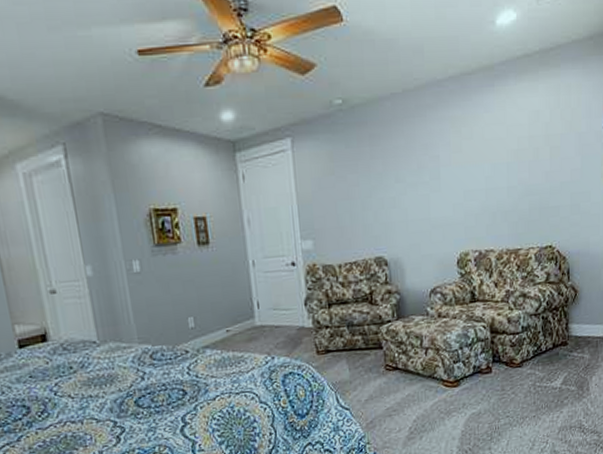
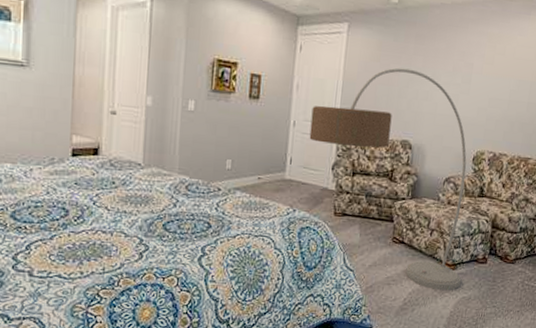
floor lamp: none [270,176,467,412] -> present [309,67,467,291]

